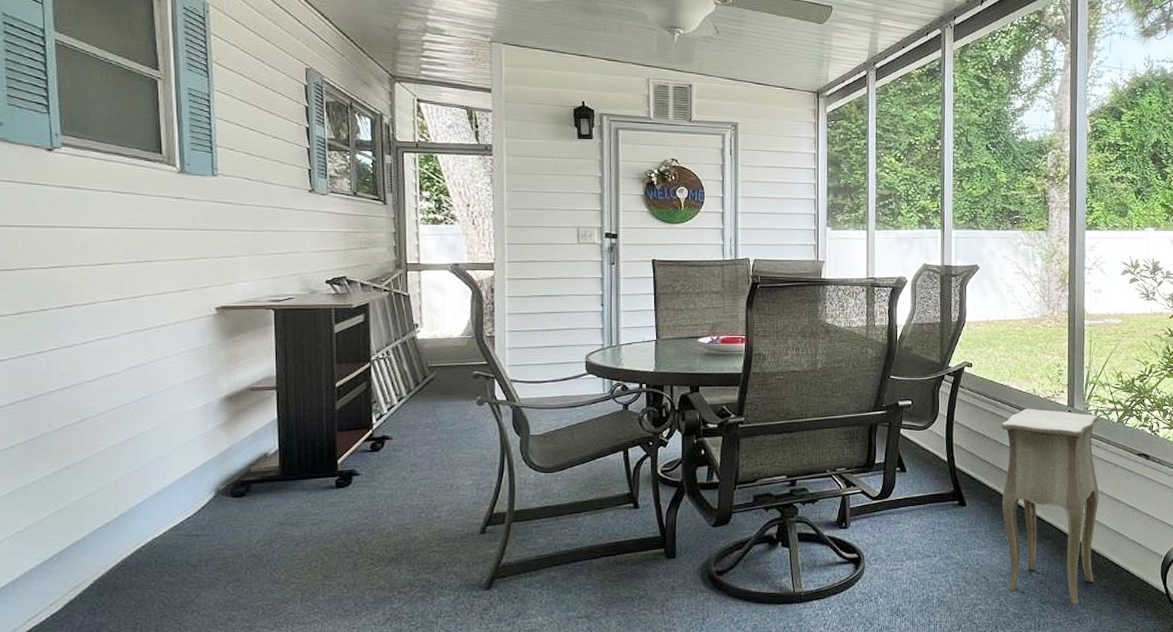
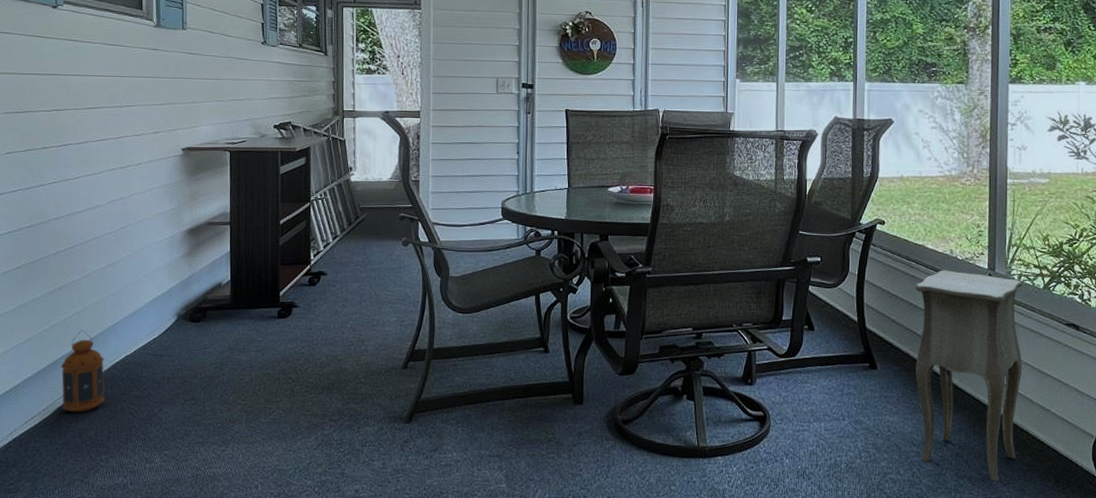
lantern: none [71,513,129,605] -> present [60,330,105,413]

